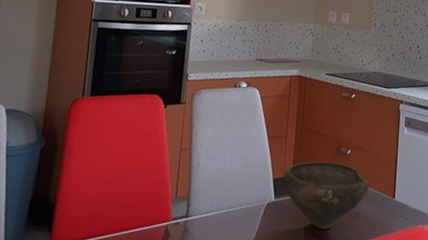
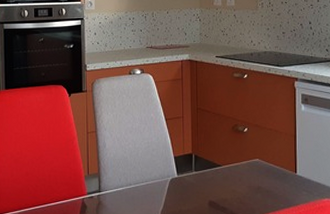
bowl: present [282,161,370,230] -> none [183,140,270,203]

